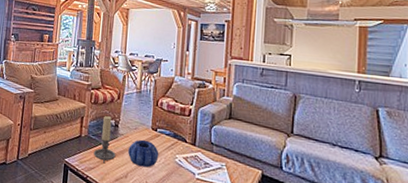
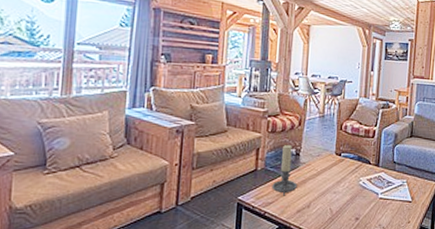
decorative bowl: present [128,139,159,168] -> none [311,166,343,194]

